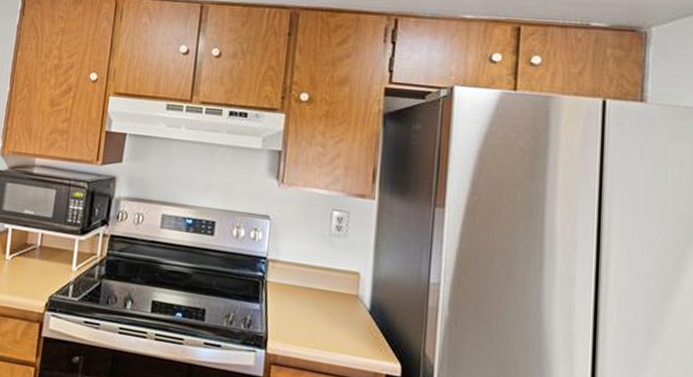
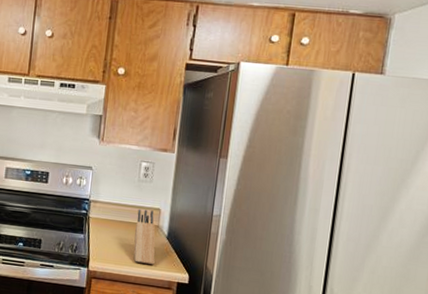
knife block: none [325,272,355,349] -> present [133,209,156,265]

